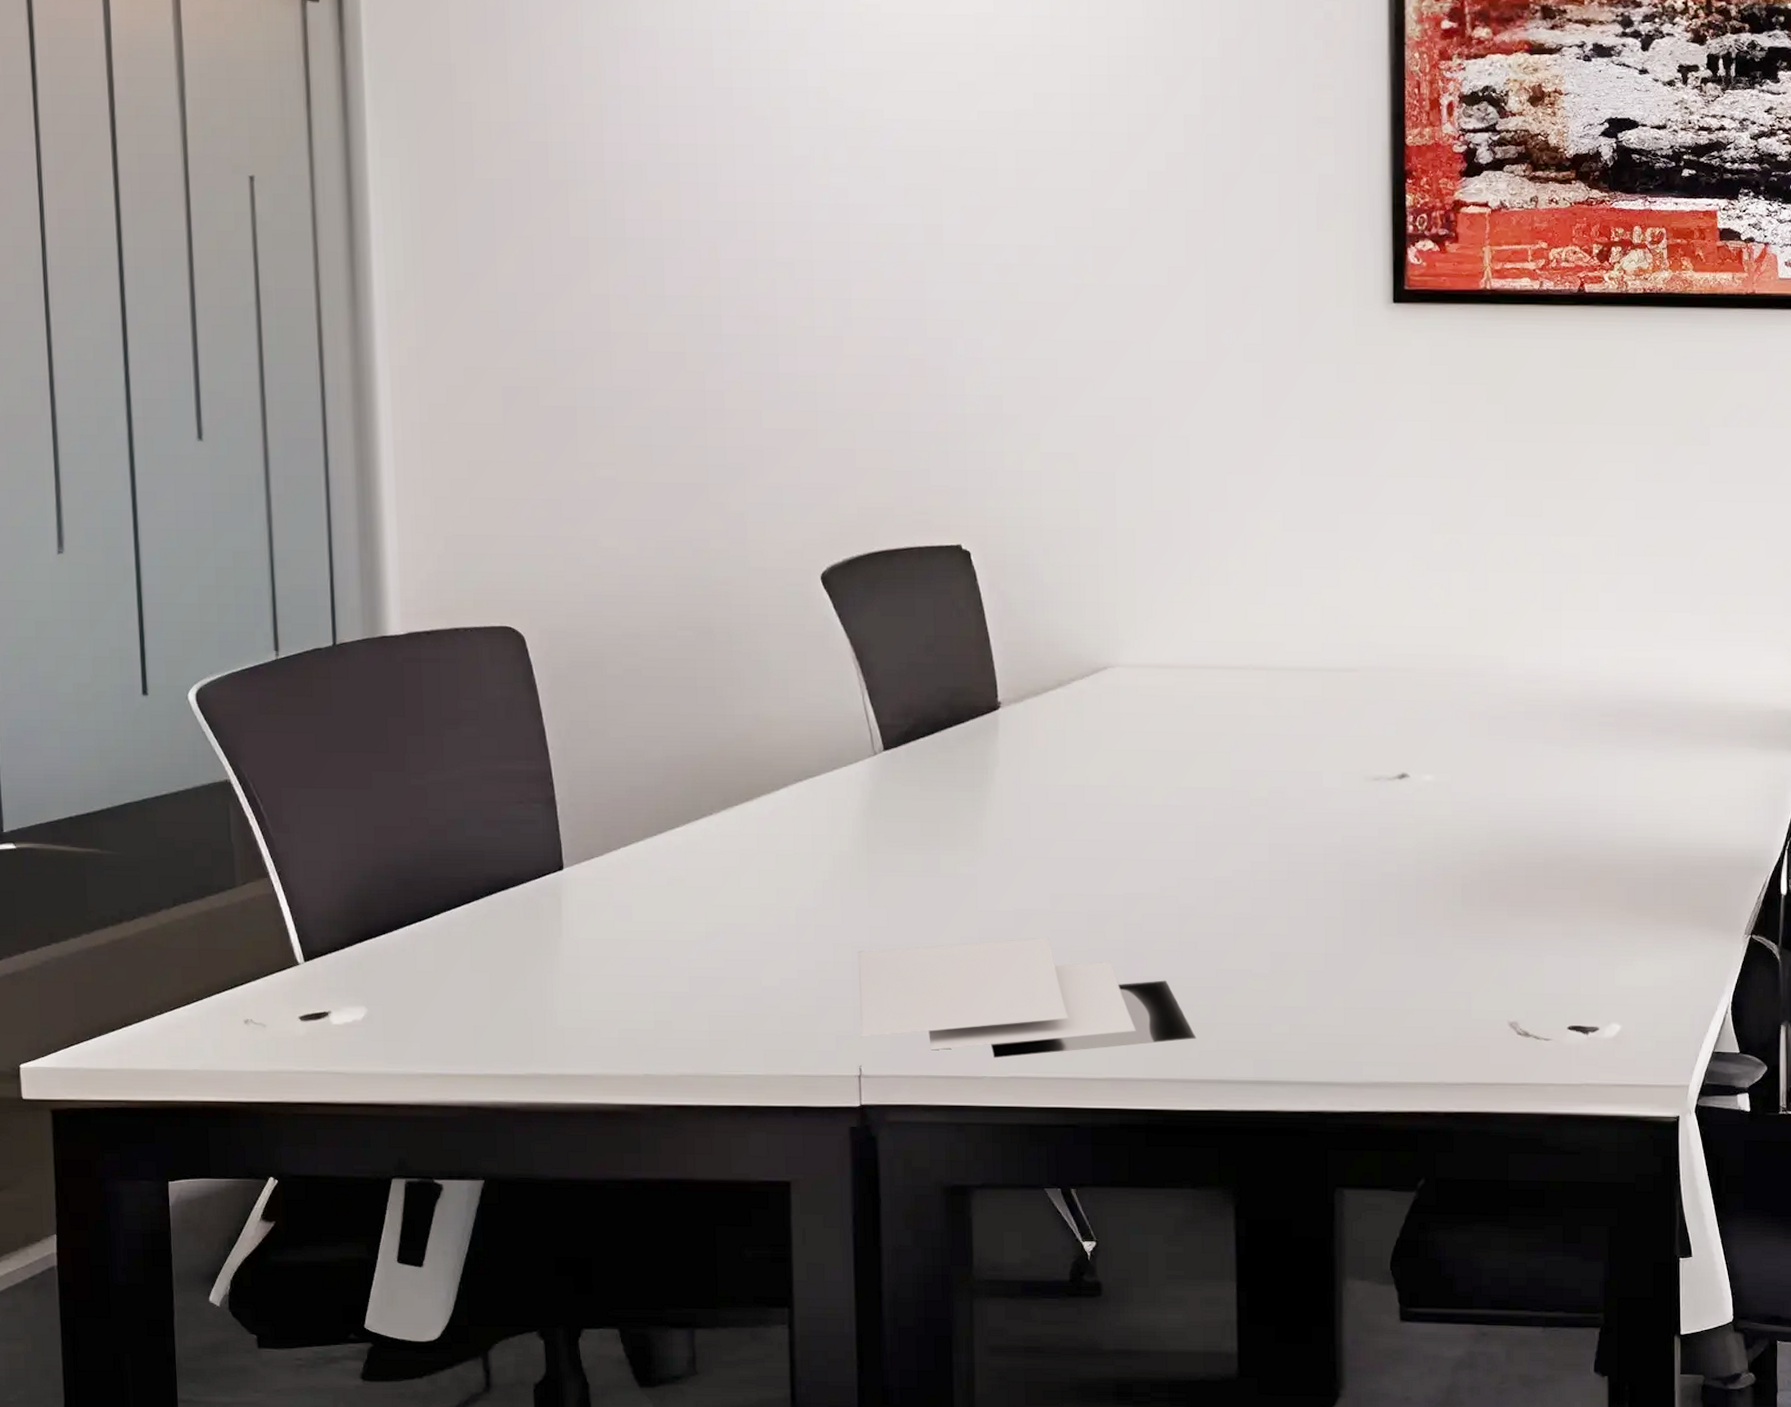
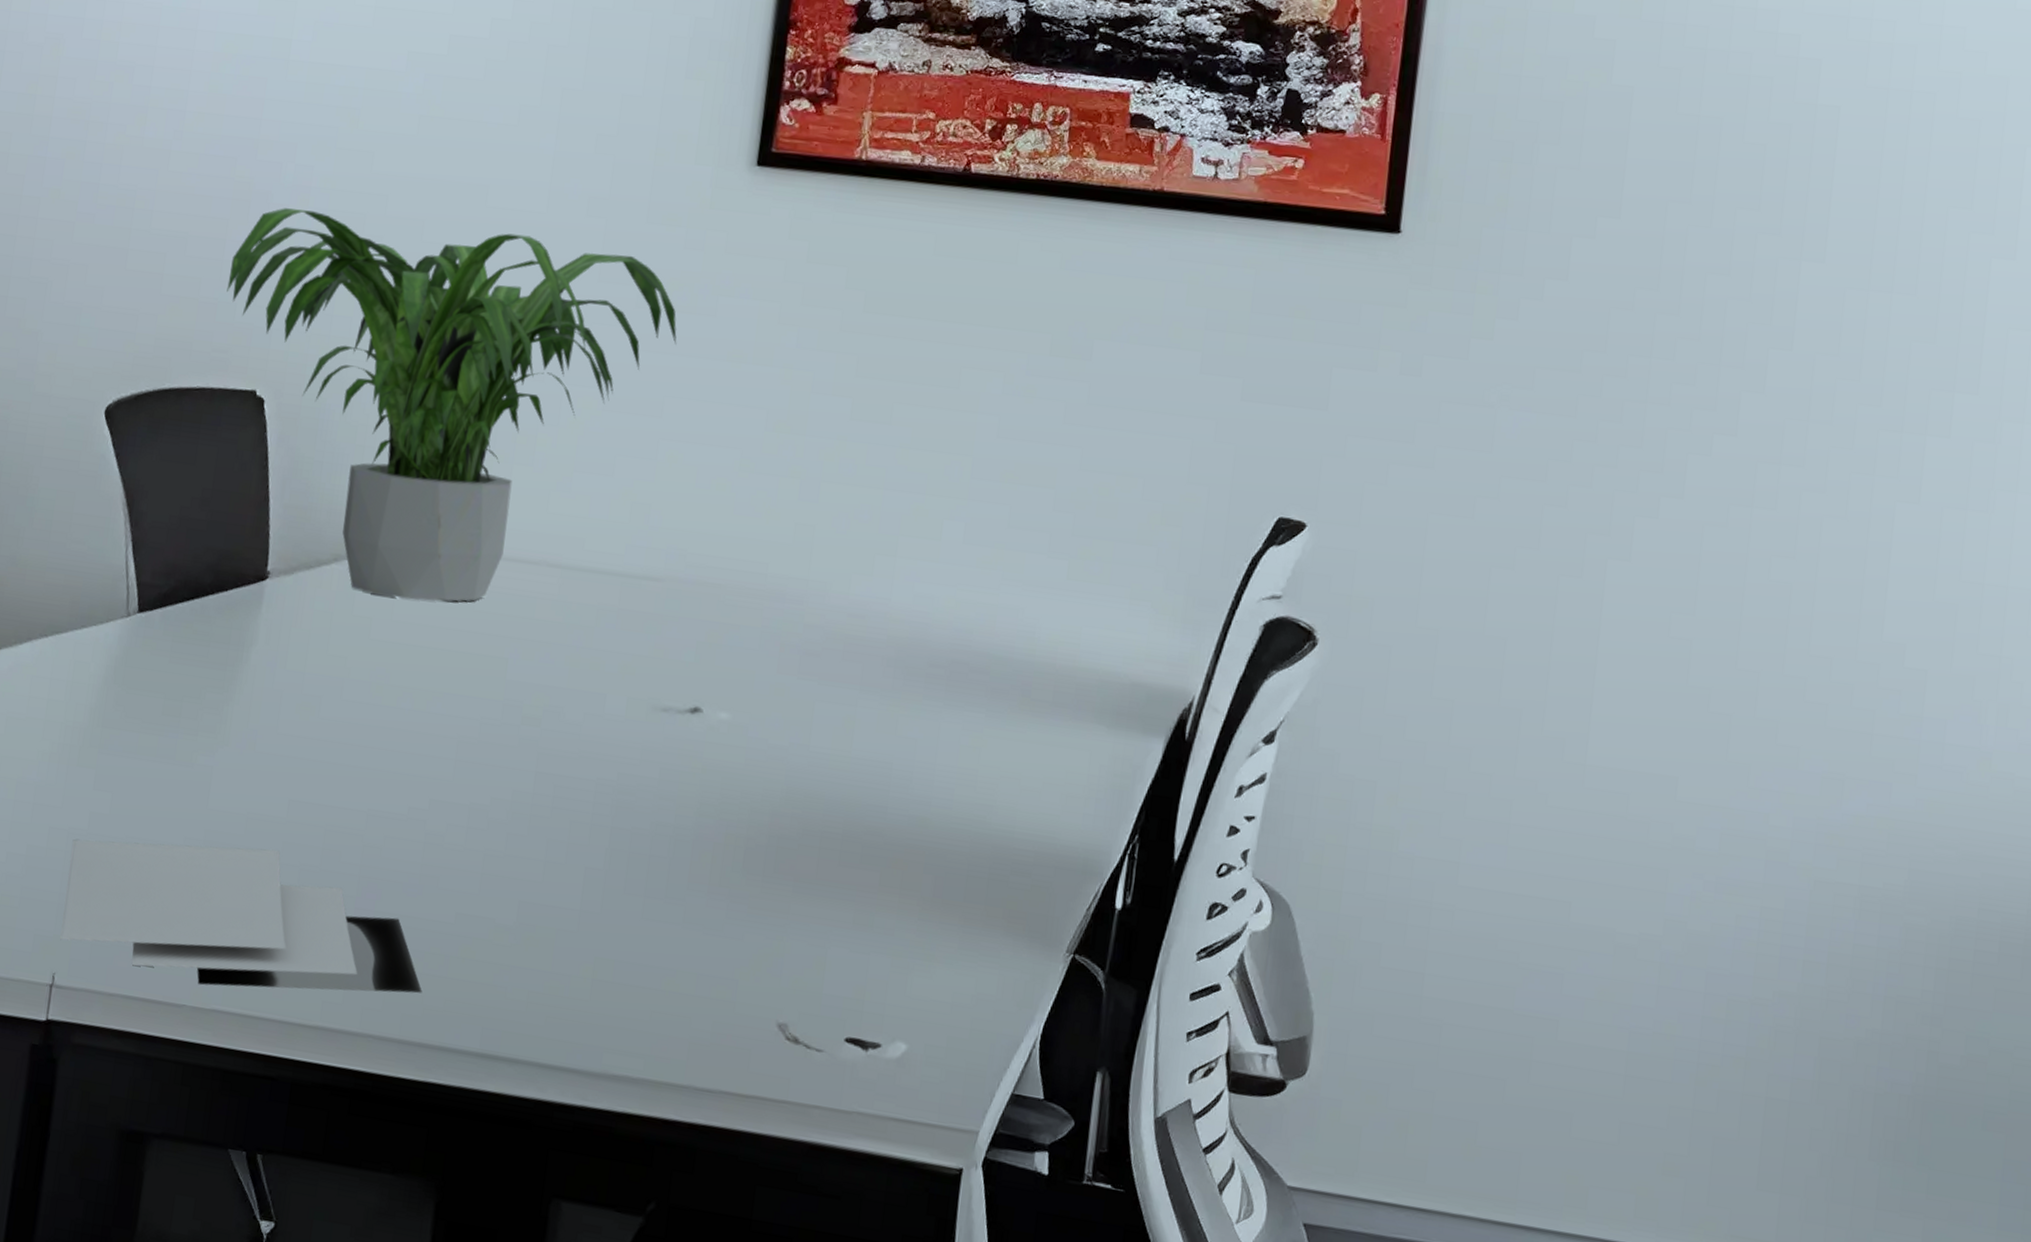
potted plant: none [918,379,1343,712] -> present [226,208,677,602]

